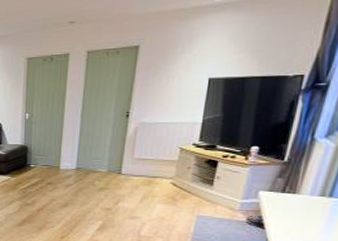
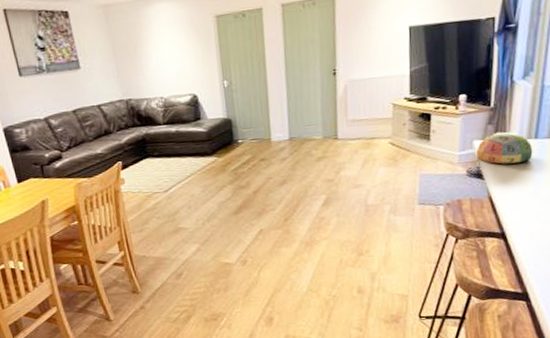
bowl: none [259,186,325,218] -> present [476,131,533,165]

